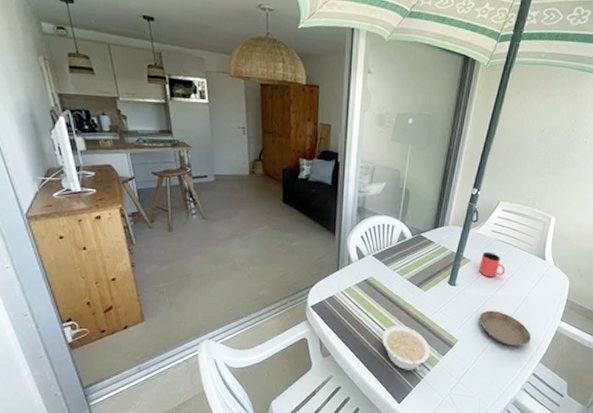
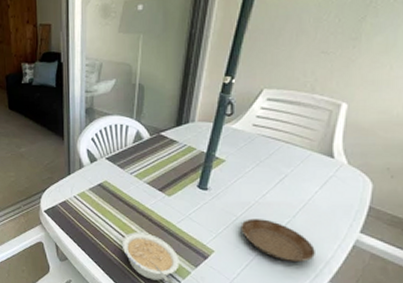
cup: present [479,251,506,278] -> none [238,150,275,180]

